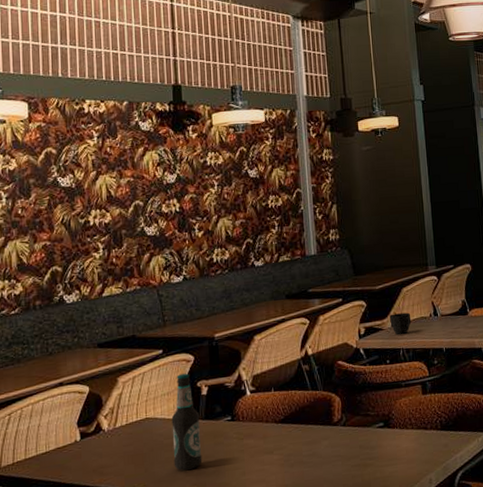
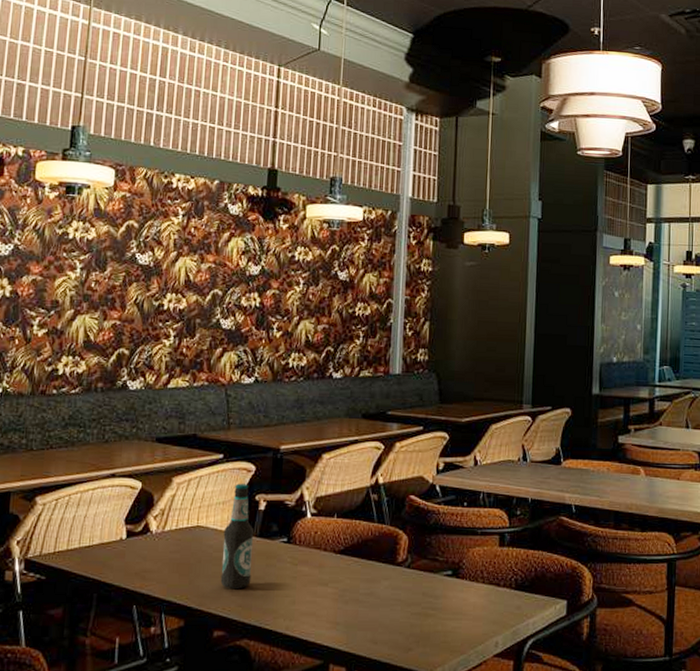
cup: present [390,312,412,335] -> none [473,452,497,476]

